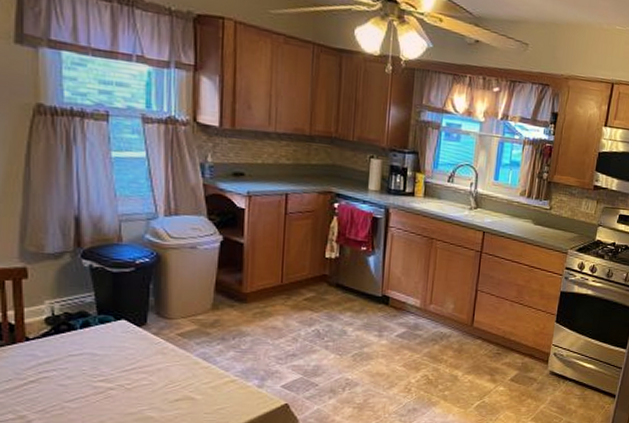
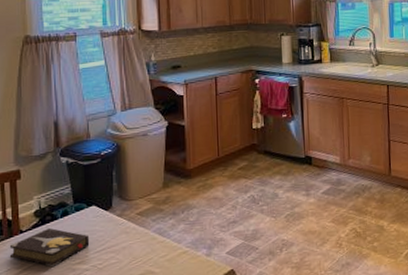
hardback book: none [11,338,117,381] -> present [9,227,90,267]

